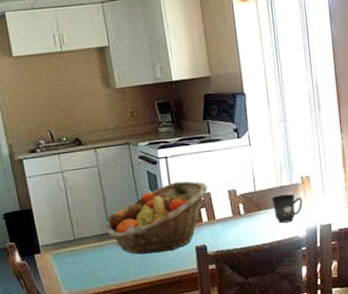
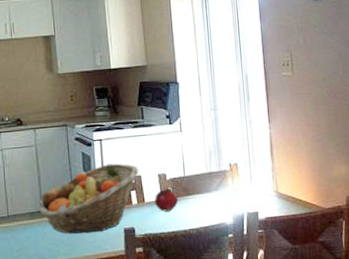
fruit: none [225,203,250,229] -> present [154,187,179,212]
mug: present [271,194,303,223] -> none [200,180,231,209]

